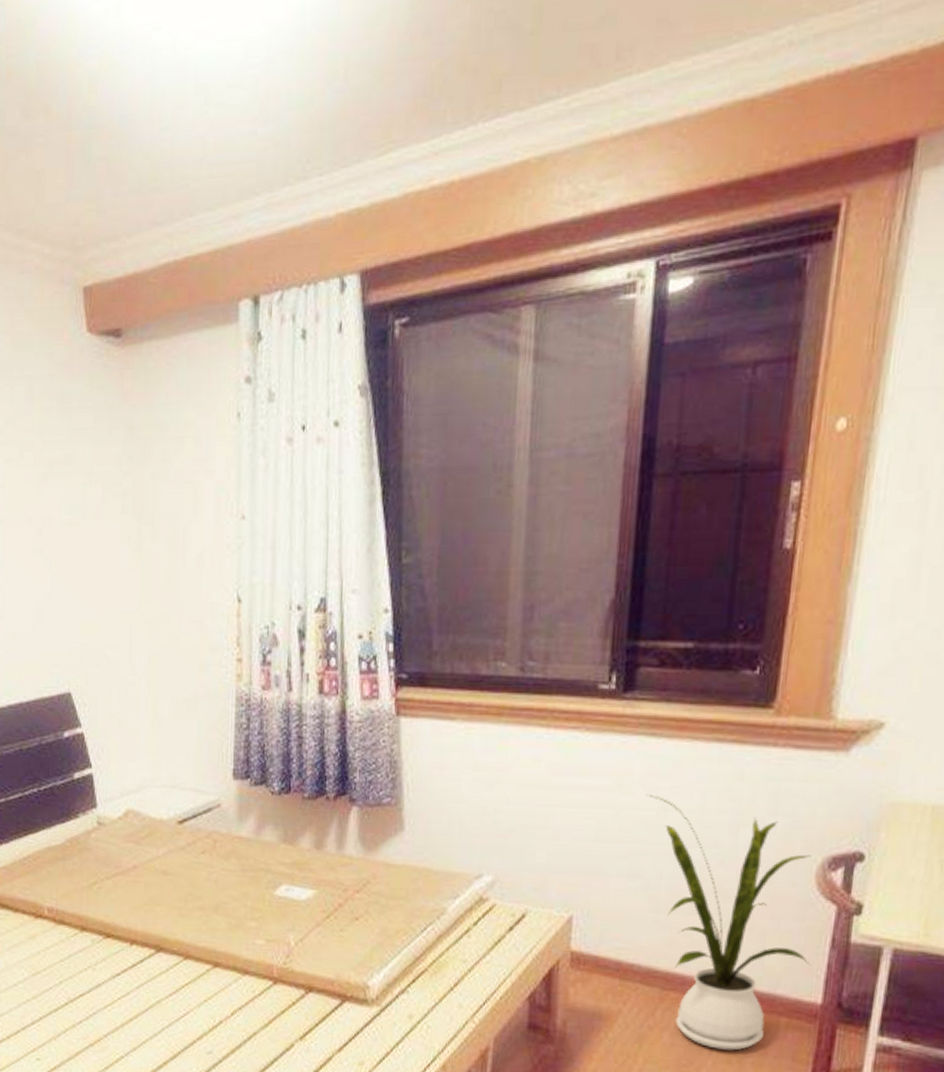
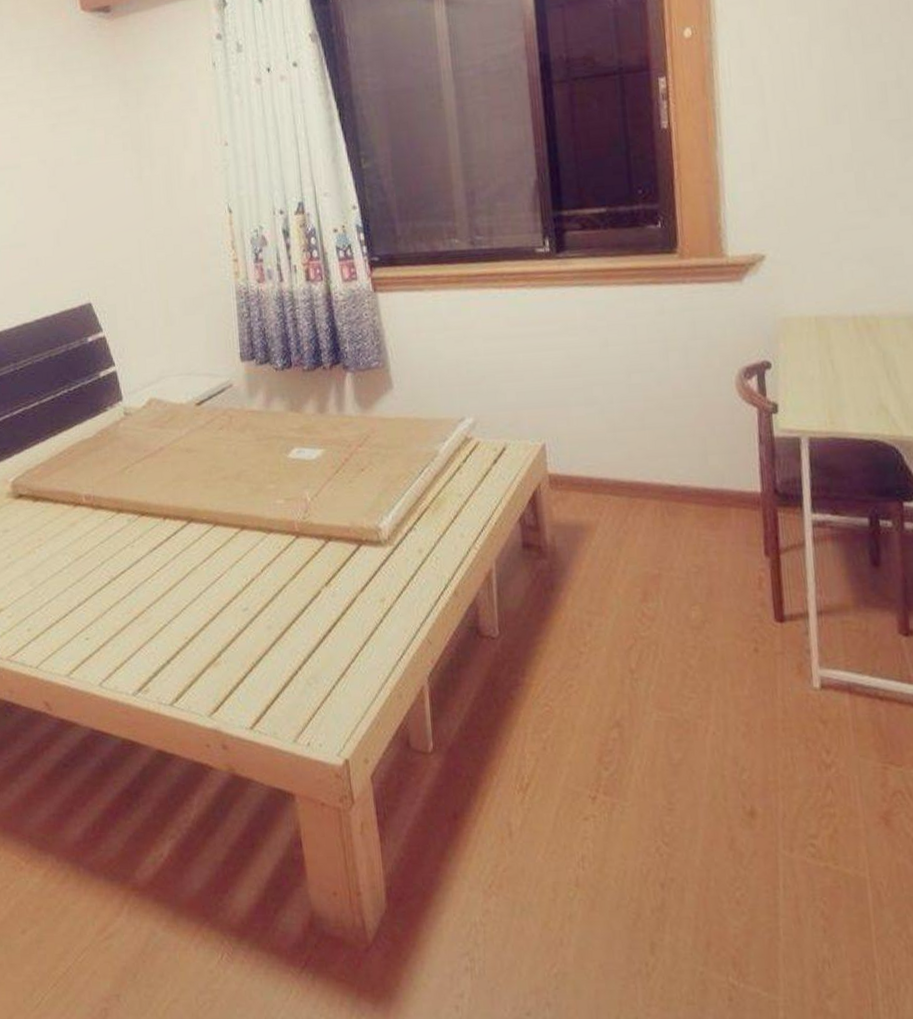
house plant: present [647,795,812,1051] -> none [589,334,746,544]

